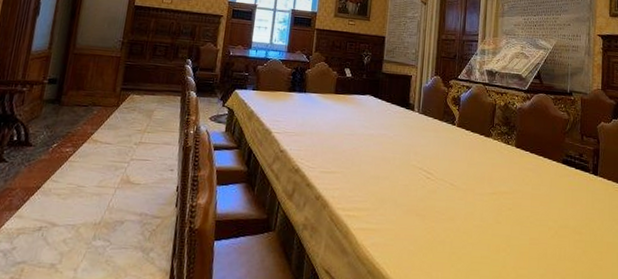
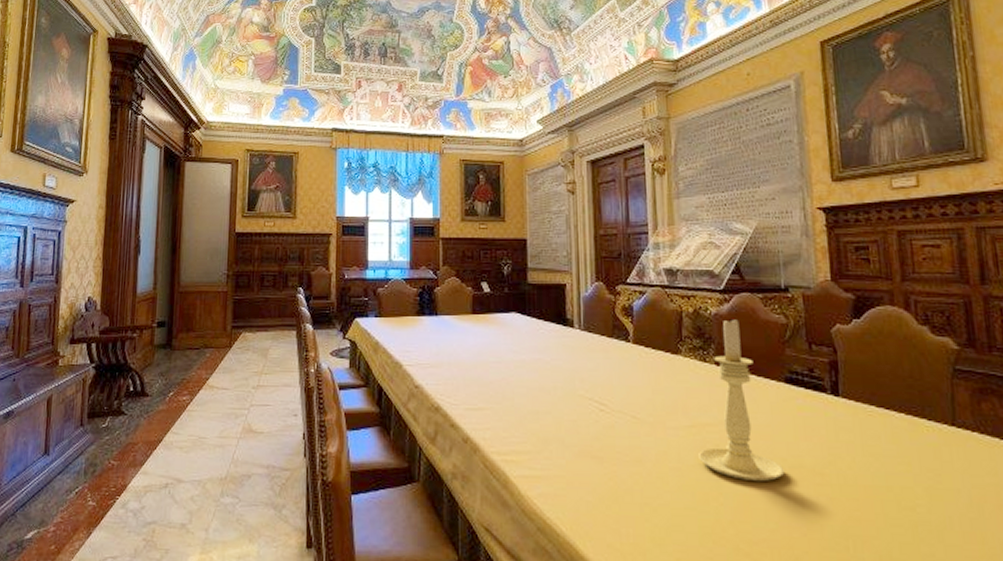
candle holder: none [496,112,555,237] -> present [699,318,785,481]

